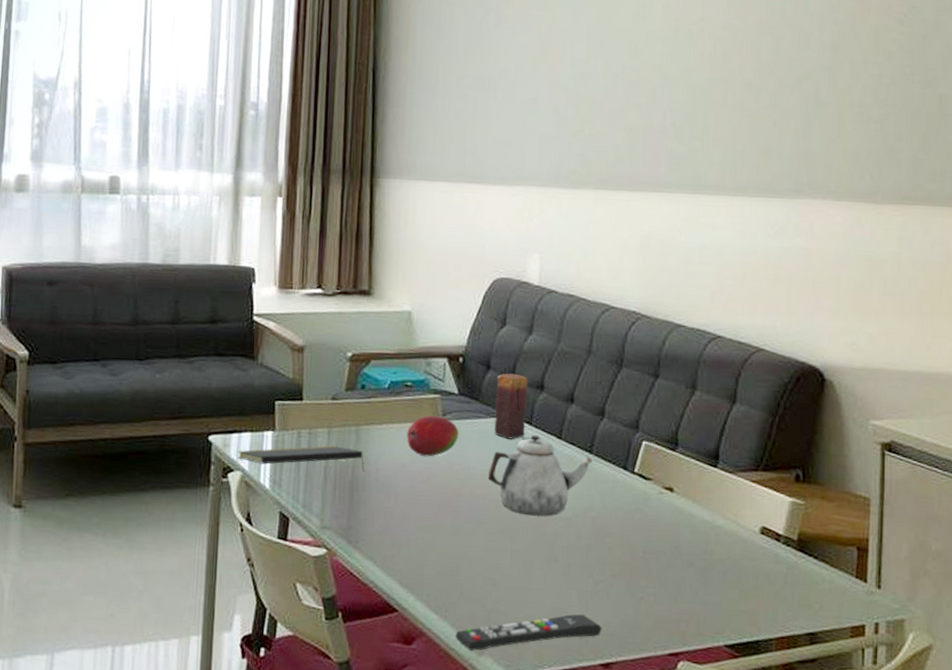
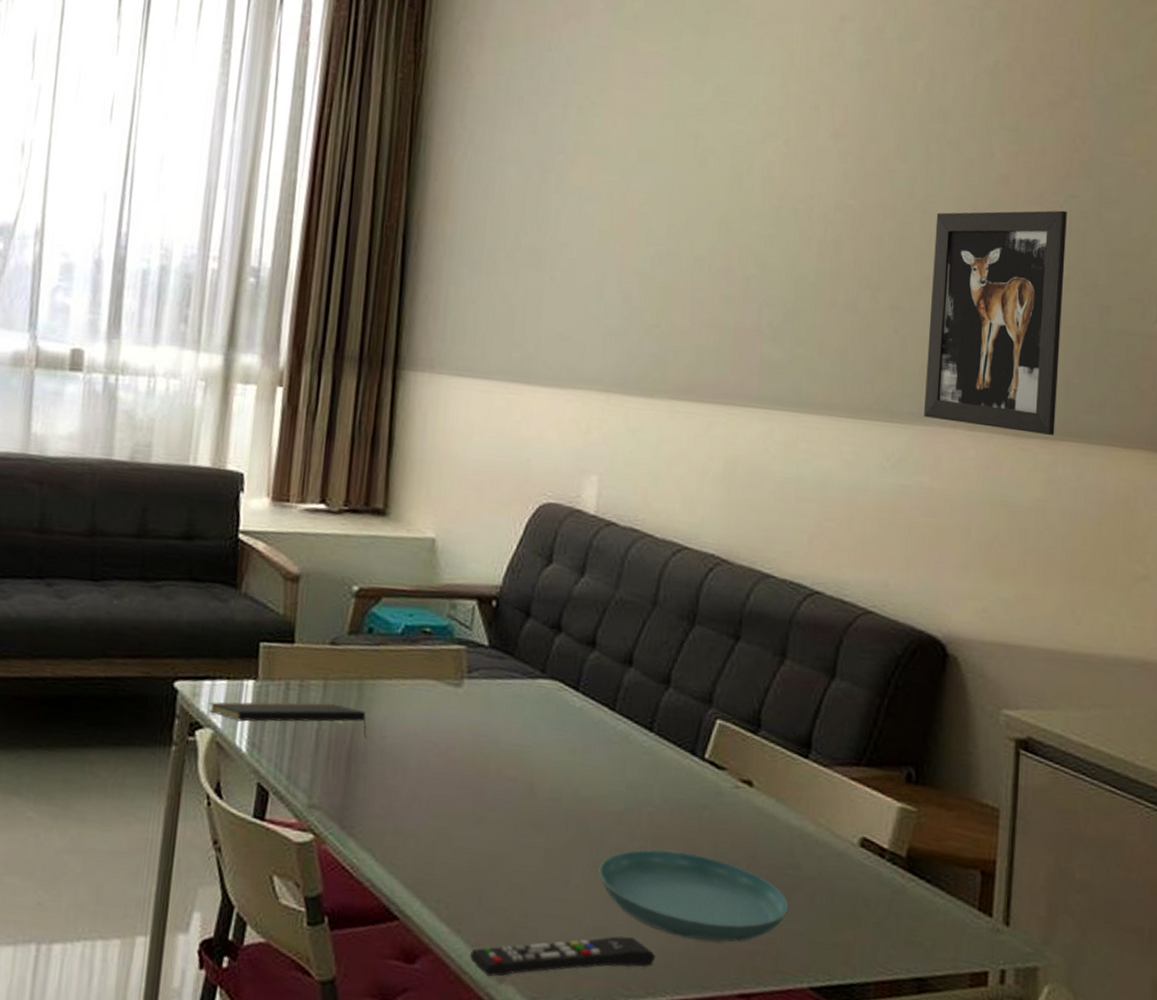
fruit: present [407,415,459,457] -> none [421,671,488,724]
teapot: present [487,435,593,516] -> none [520,703,653,809]
candle: present [494,373,528,439] -> none [531,623,577,708]
saucer: none [554,545,706,614] -> present [598,849,789,943]
wall art: none [800,19,910,201] -> present [924,210,1067,435]

